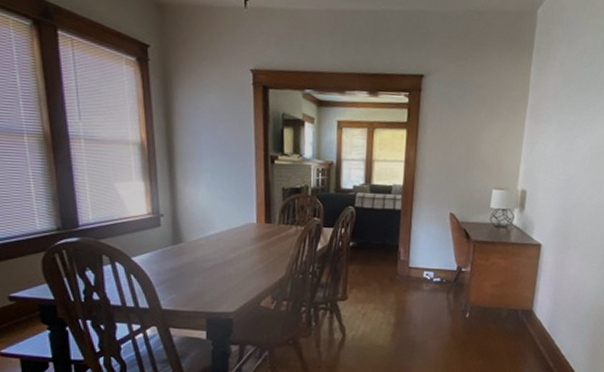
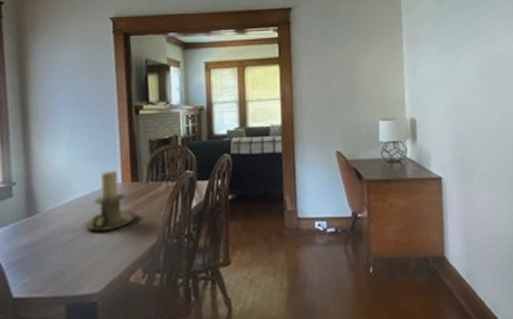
candle holder: none [222,212,269,262] -> present [83,171,137,231]

